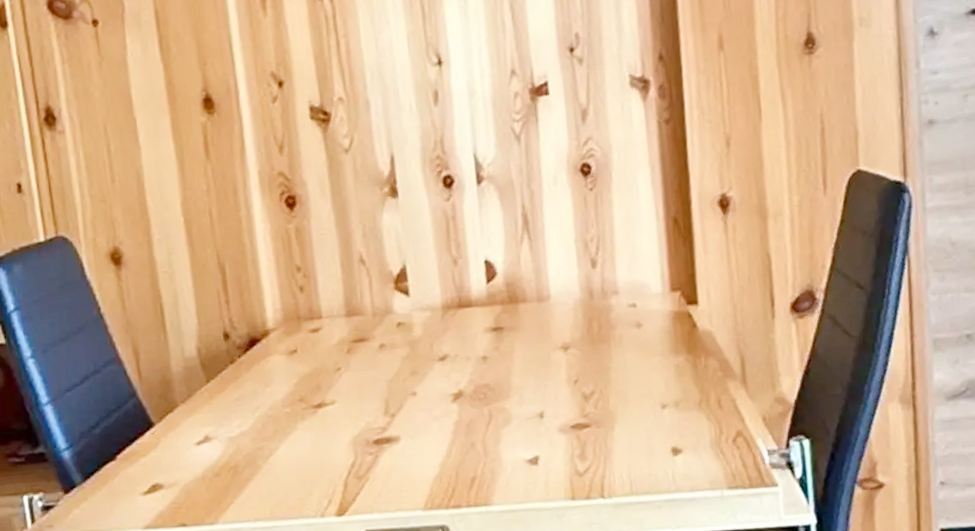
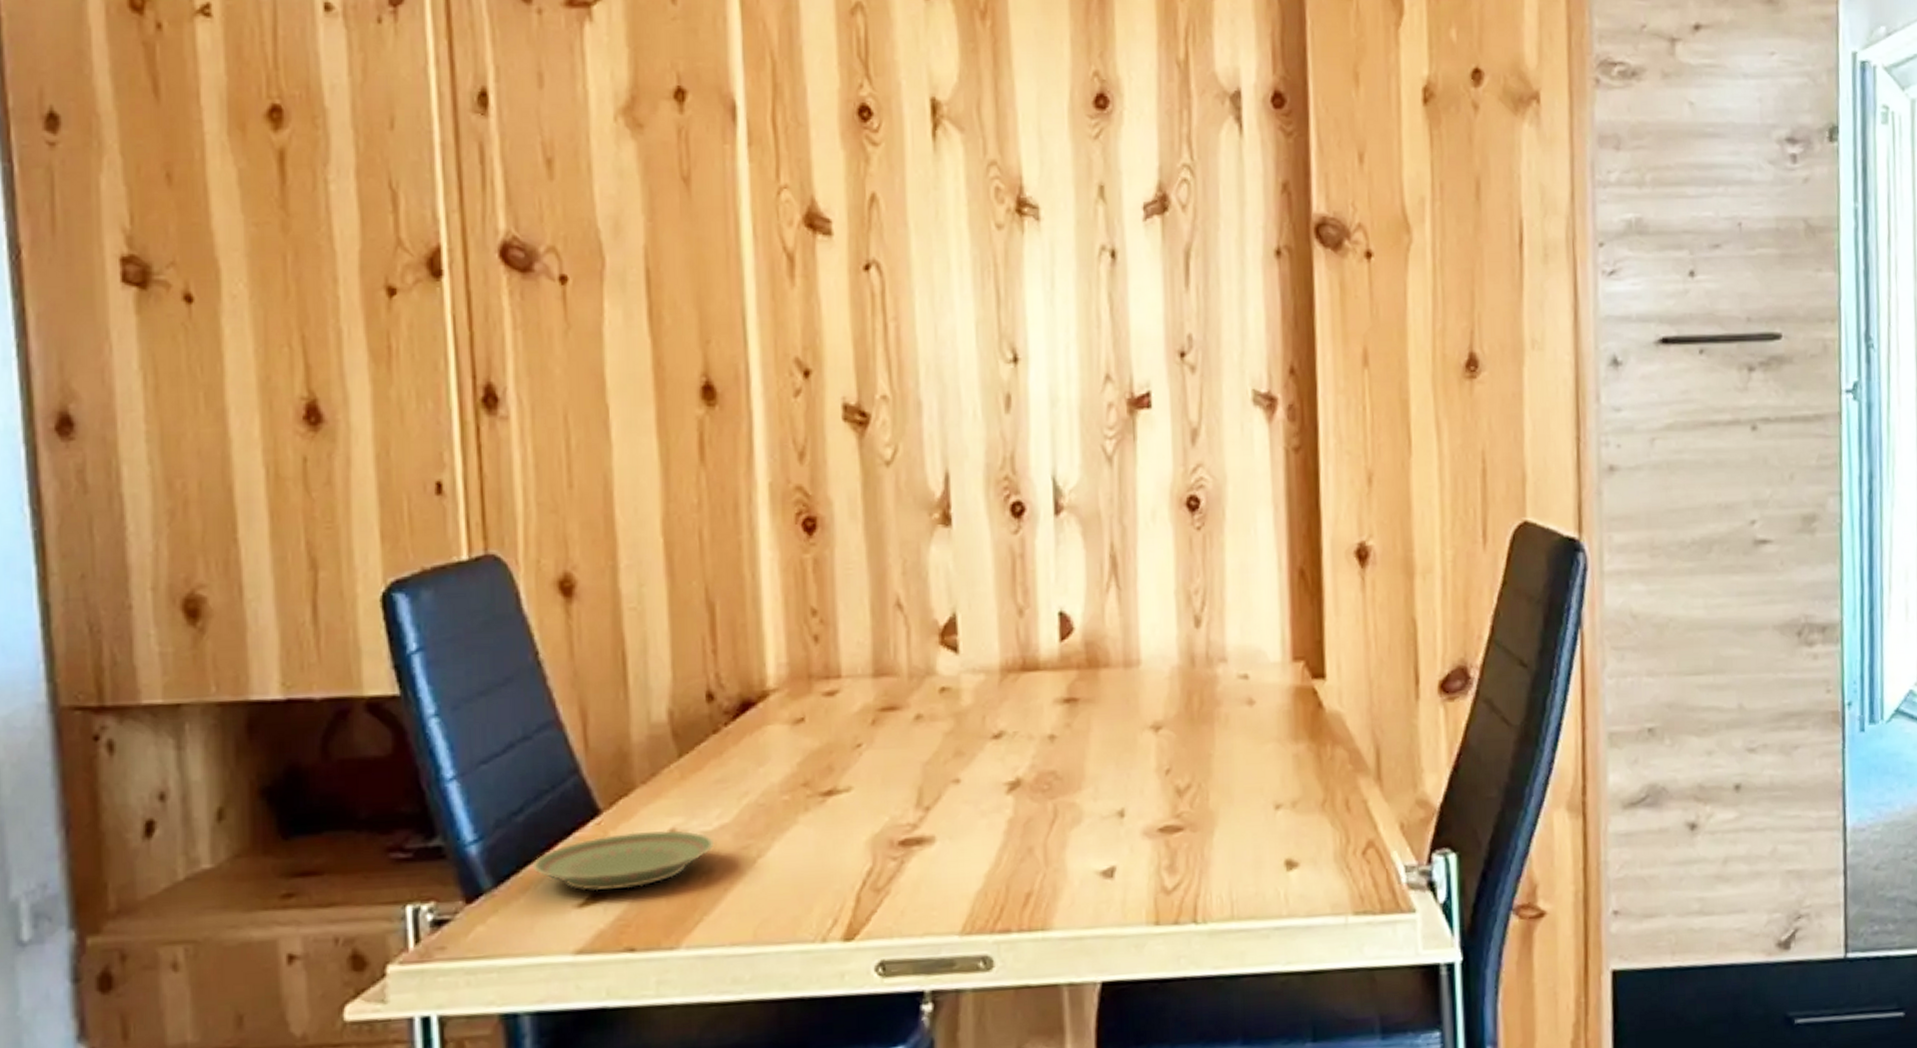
plate: none [108,436,238,483] -> present [532,830,715,891]

